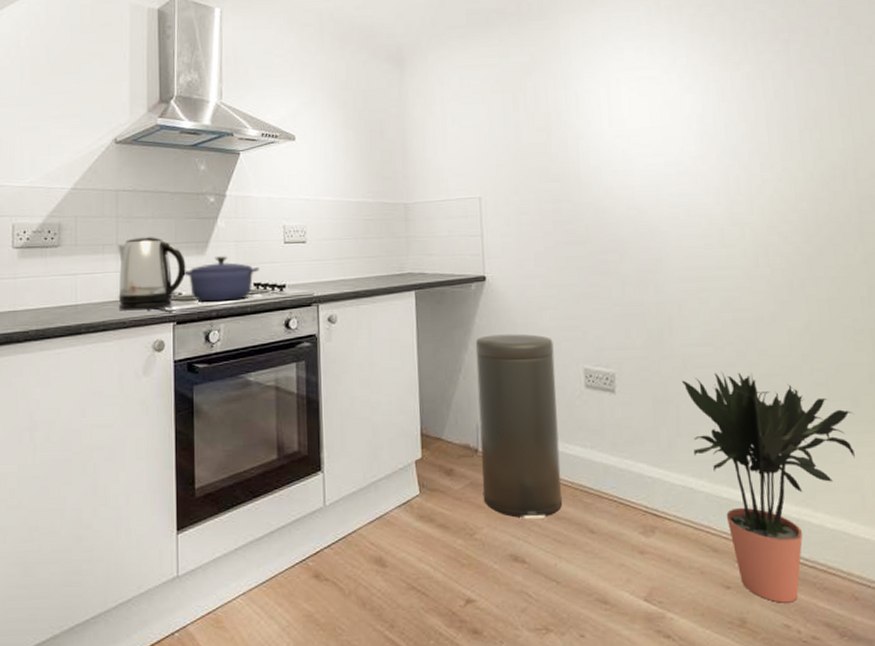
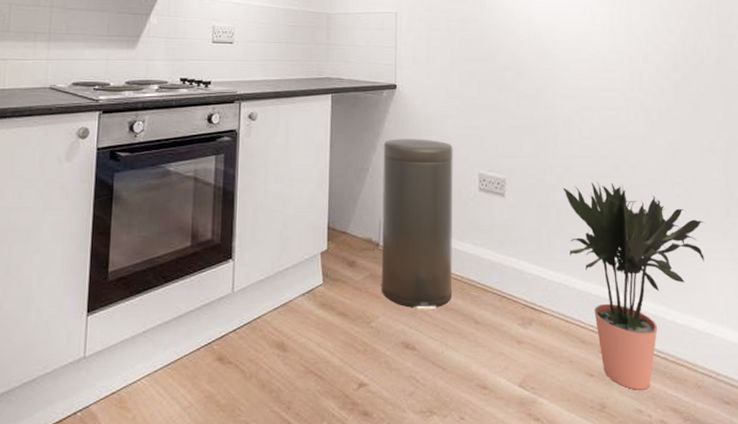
kettle: present [118,236,186,311] -> none [46,27,116,98]
cooking pot: present [183,256,259,303] -> none [113,51,187,95]

